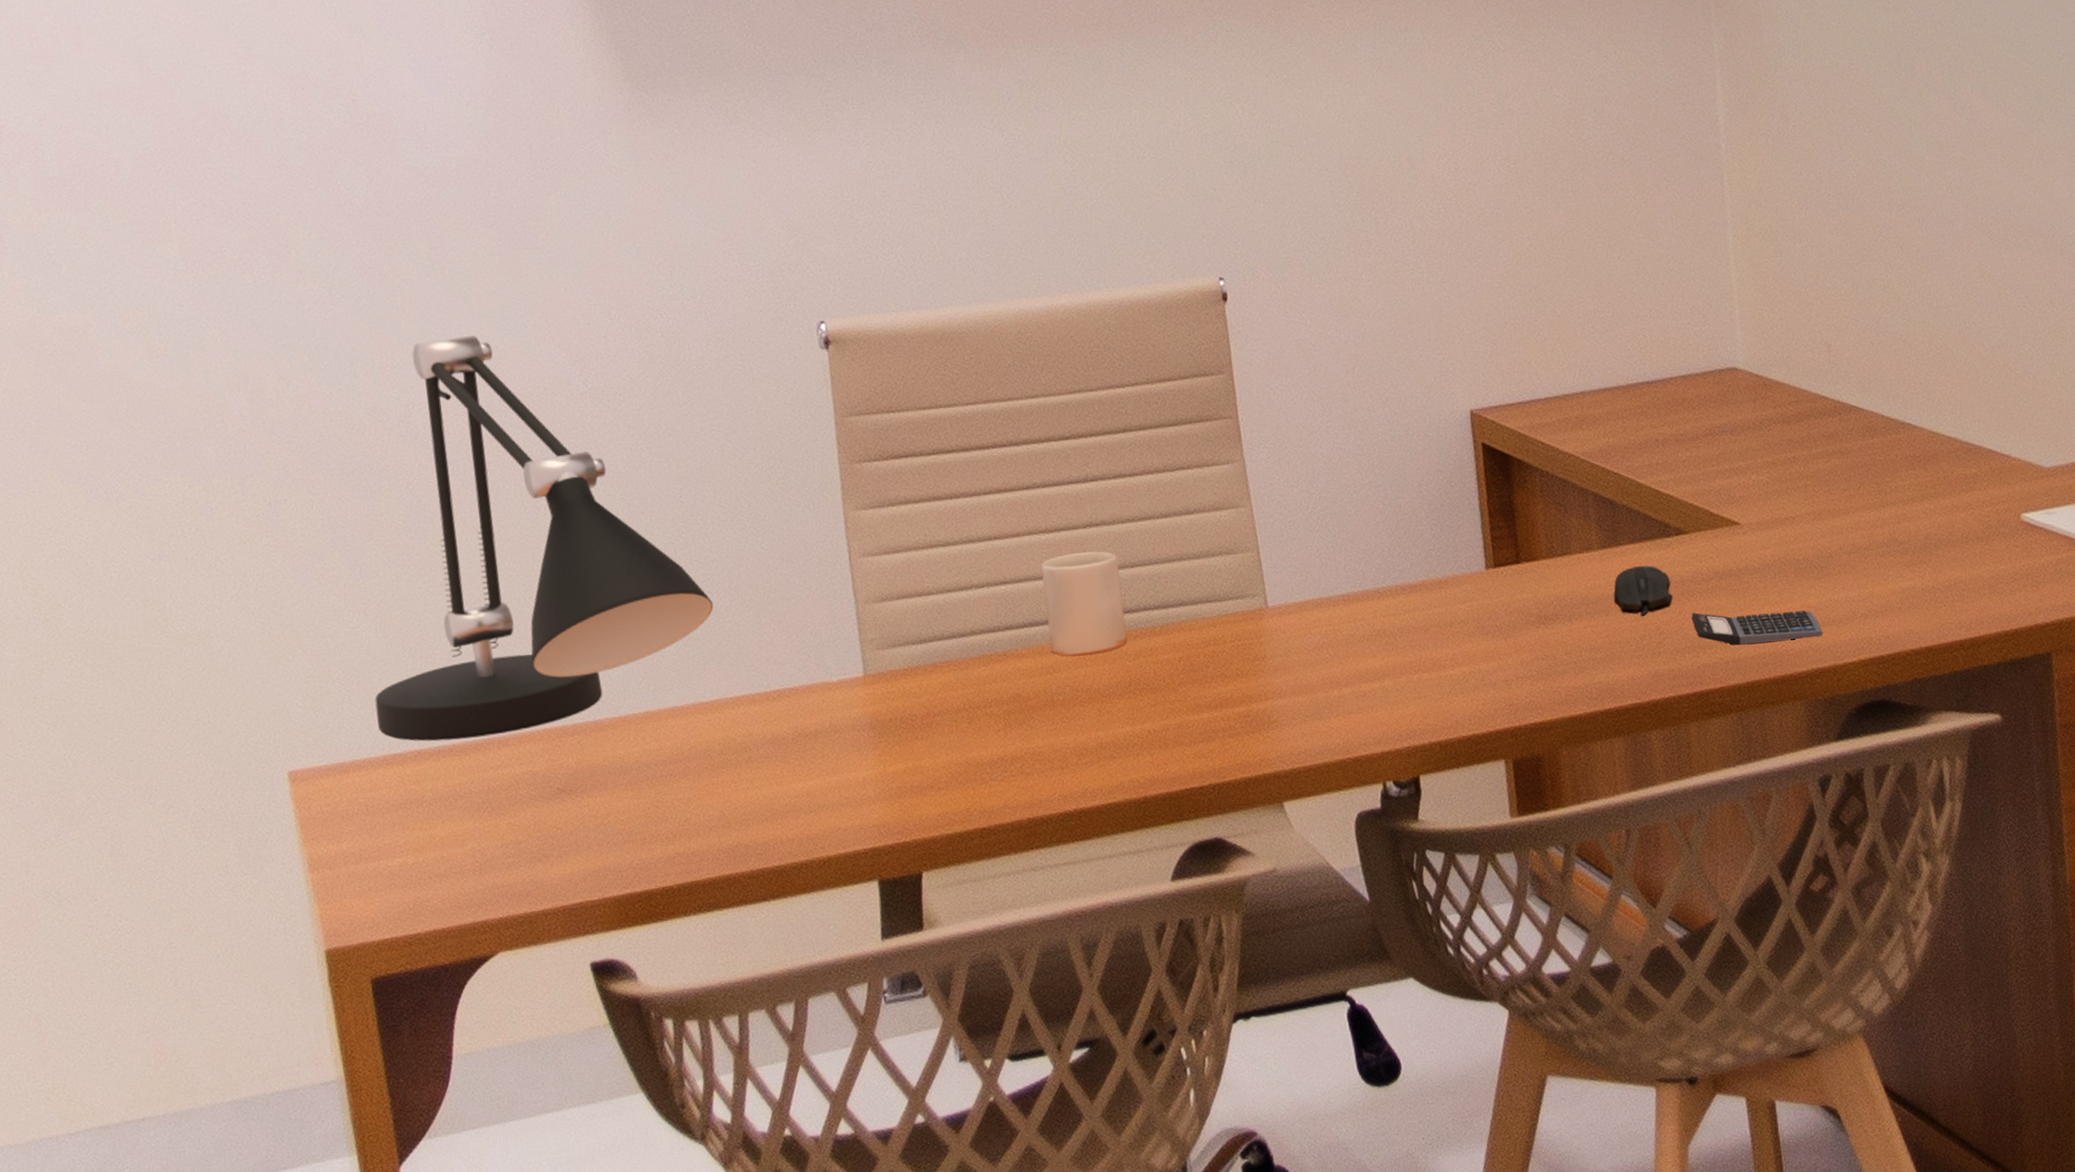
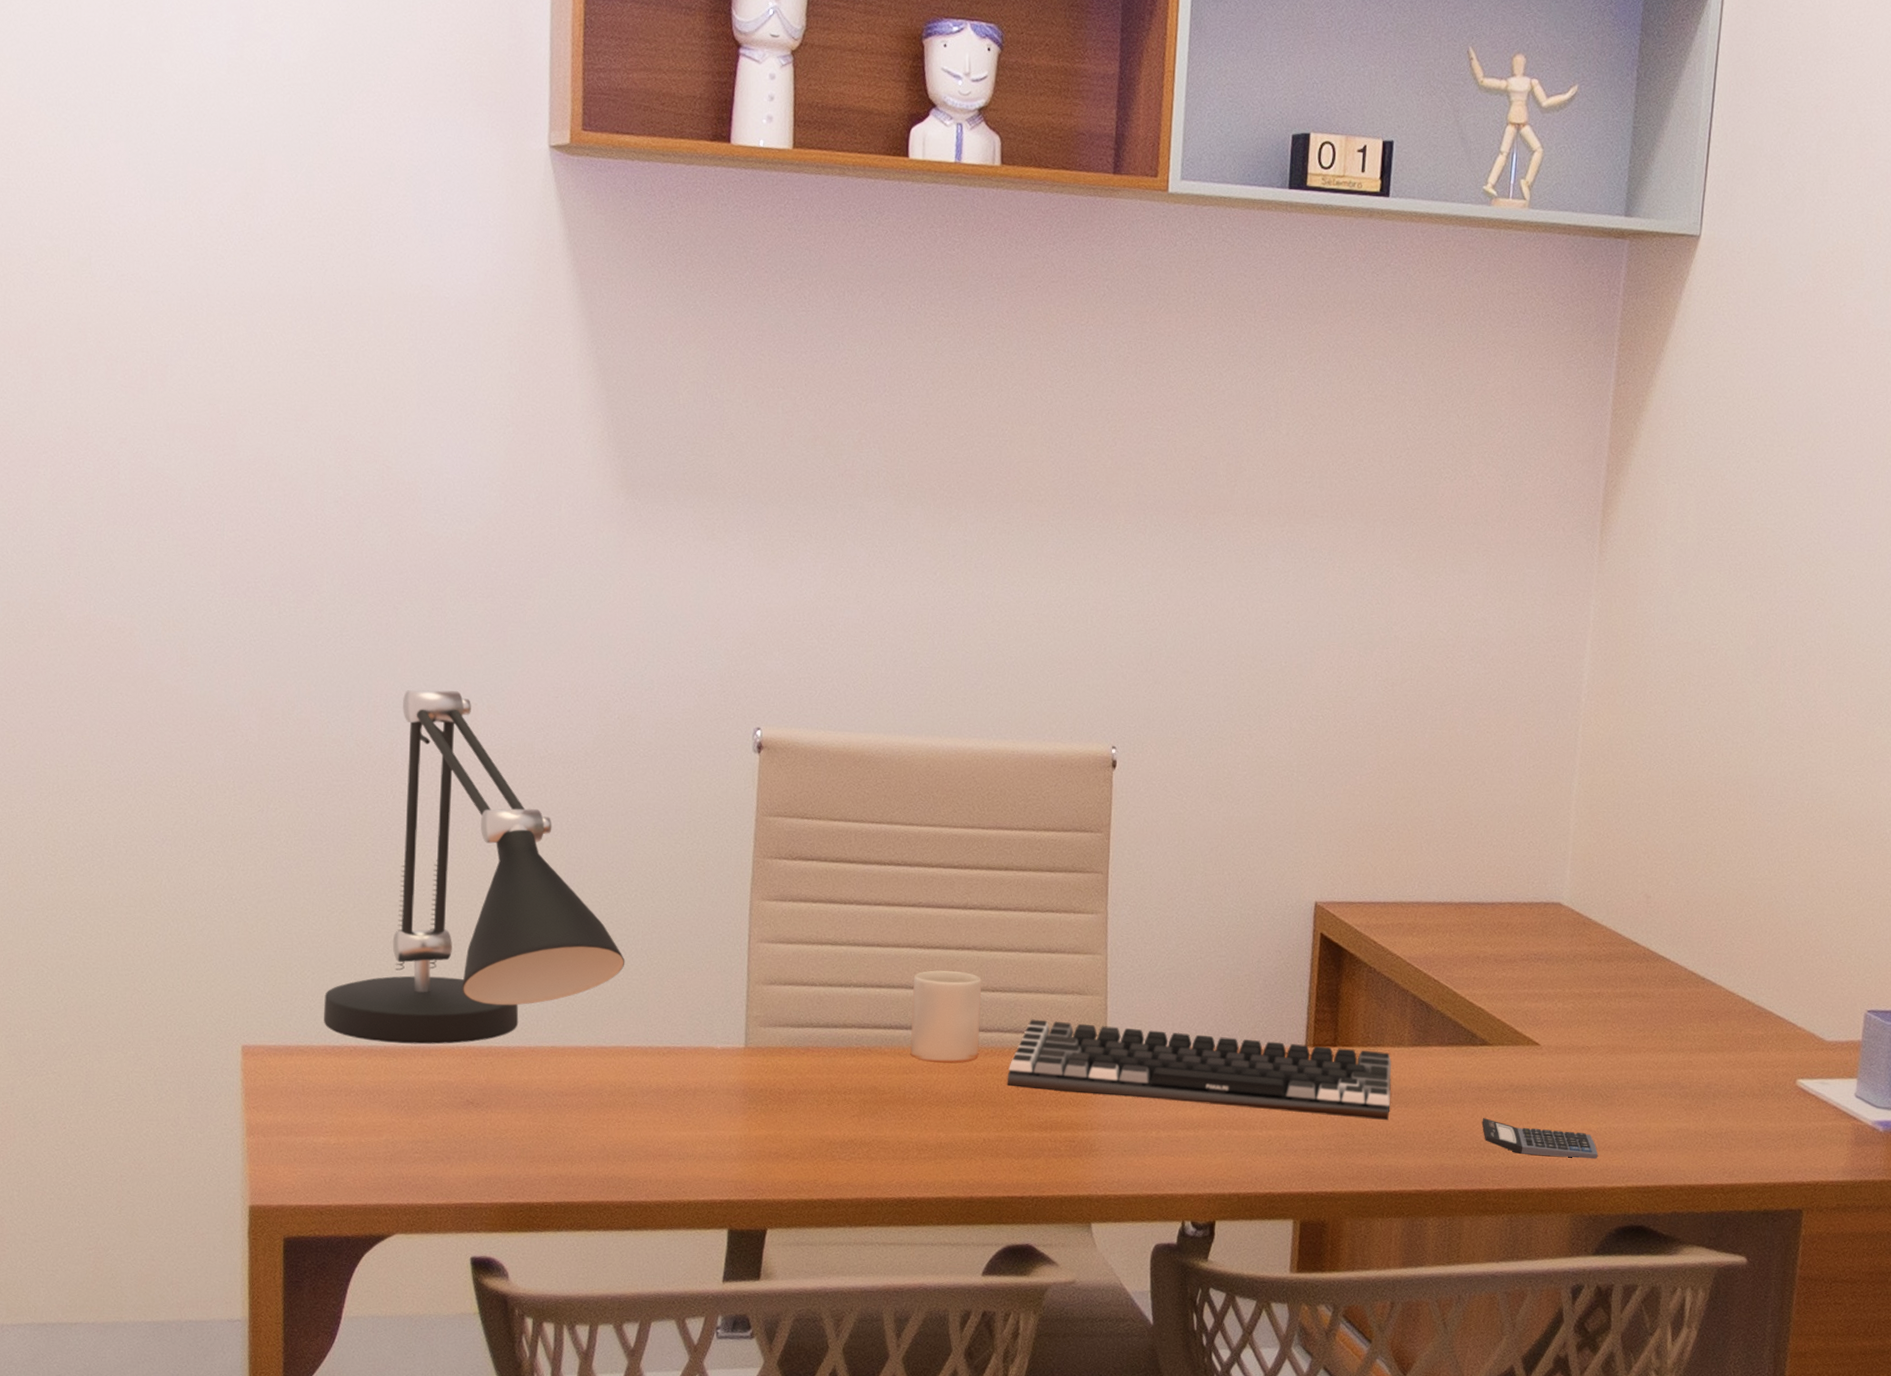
computer keyboard: none [1163,560,1590,667] -> present [1007,1019,1392,1121]
computer mouse: present [1613,565,1673,616] -> none [1414,1067,1469,1113]

